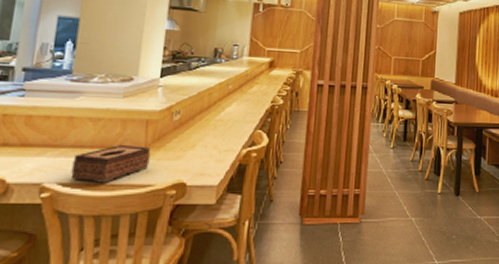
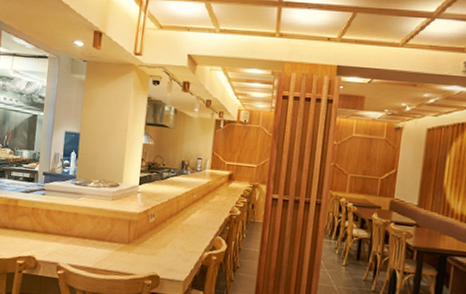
tissue box: present [71,145,151,183] -> none [77,239,133,268]

